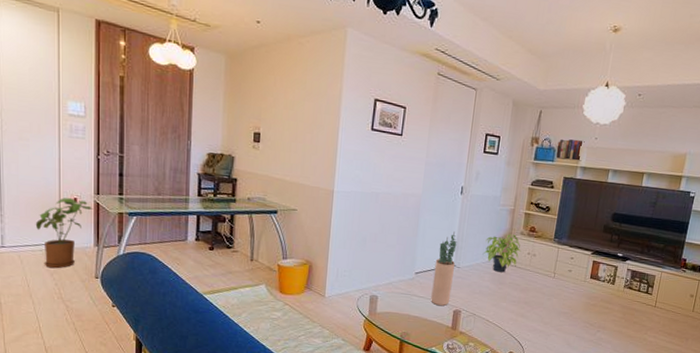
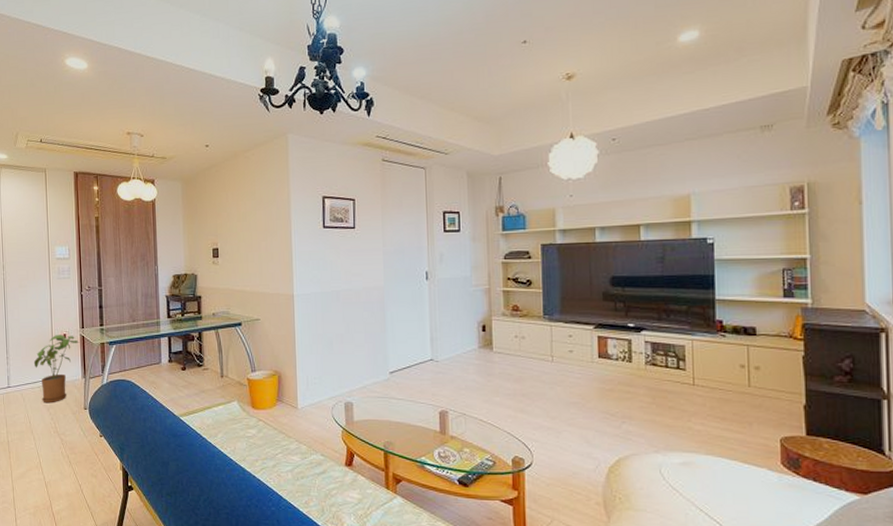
vase: present [431,231,457,307] -> none [410,322,433,408]
plant: present [483,234,521,273] -> none [462,316,506,362]
books: present [556,139,585,161] -> none [527,200,559,225]

